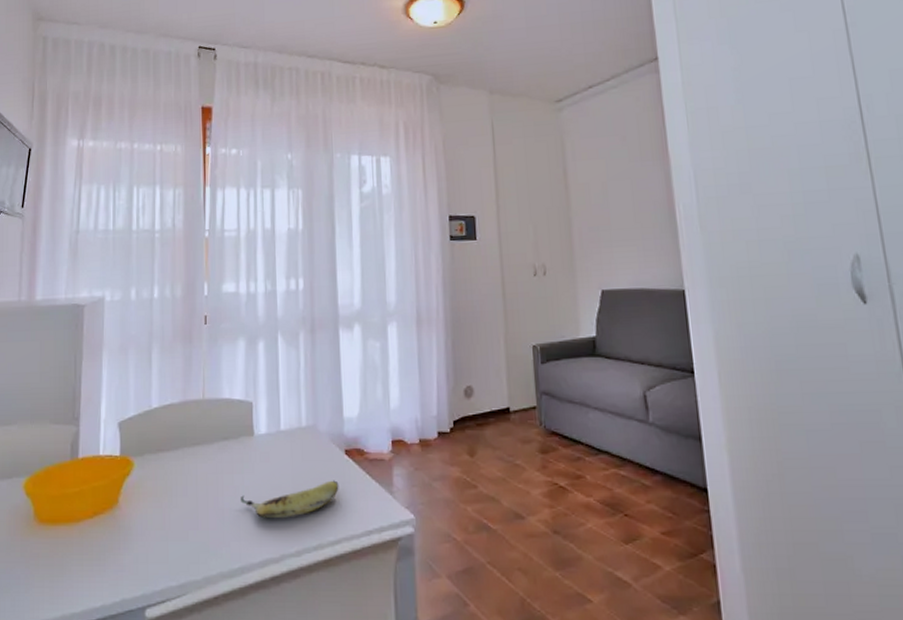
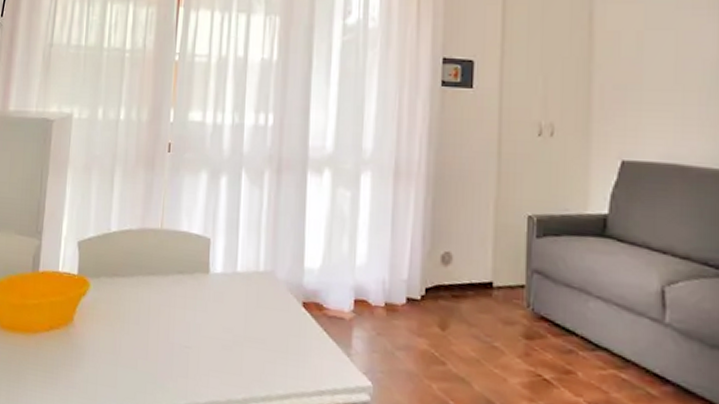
fruit: present [240,480,339,518] -> none [190,331,293,363]

